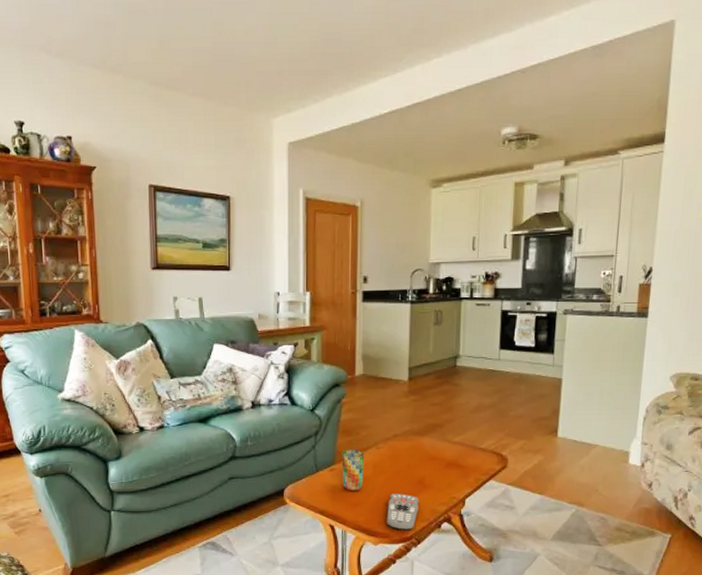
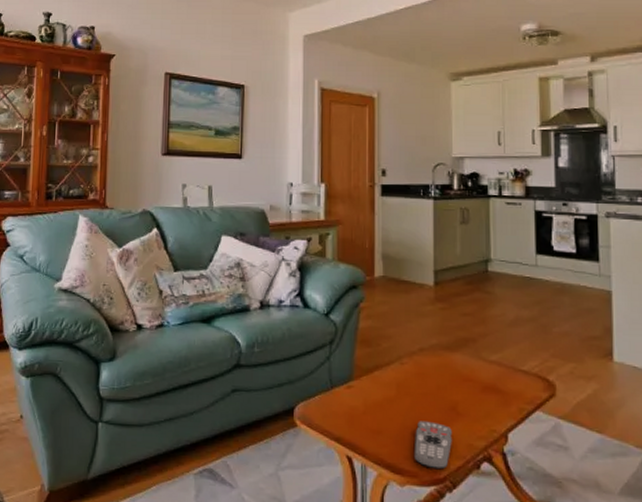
cup: present [341,449,365,491] -> none [360,363,387,416]

